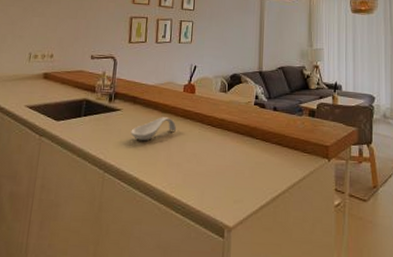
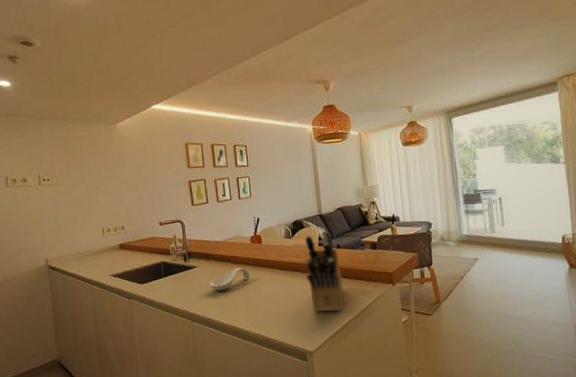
knife block: none [237,89,275,183] -> present [304,230,344,312]

